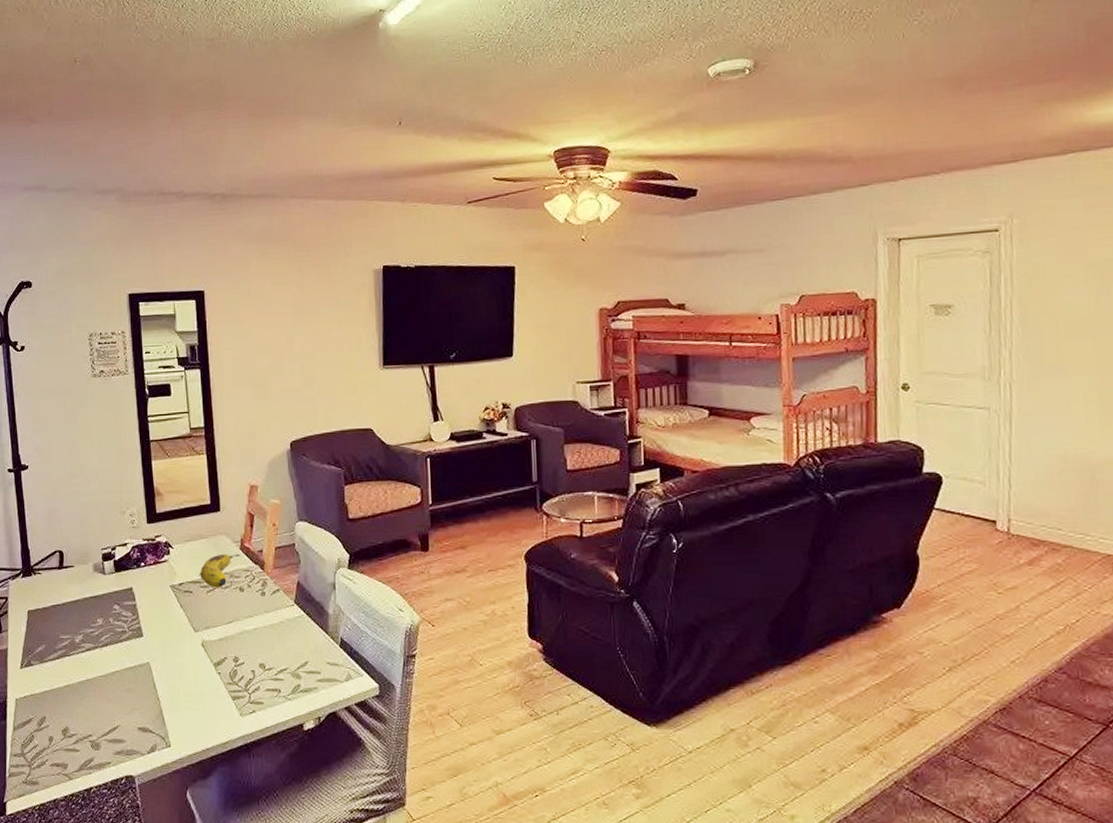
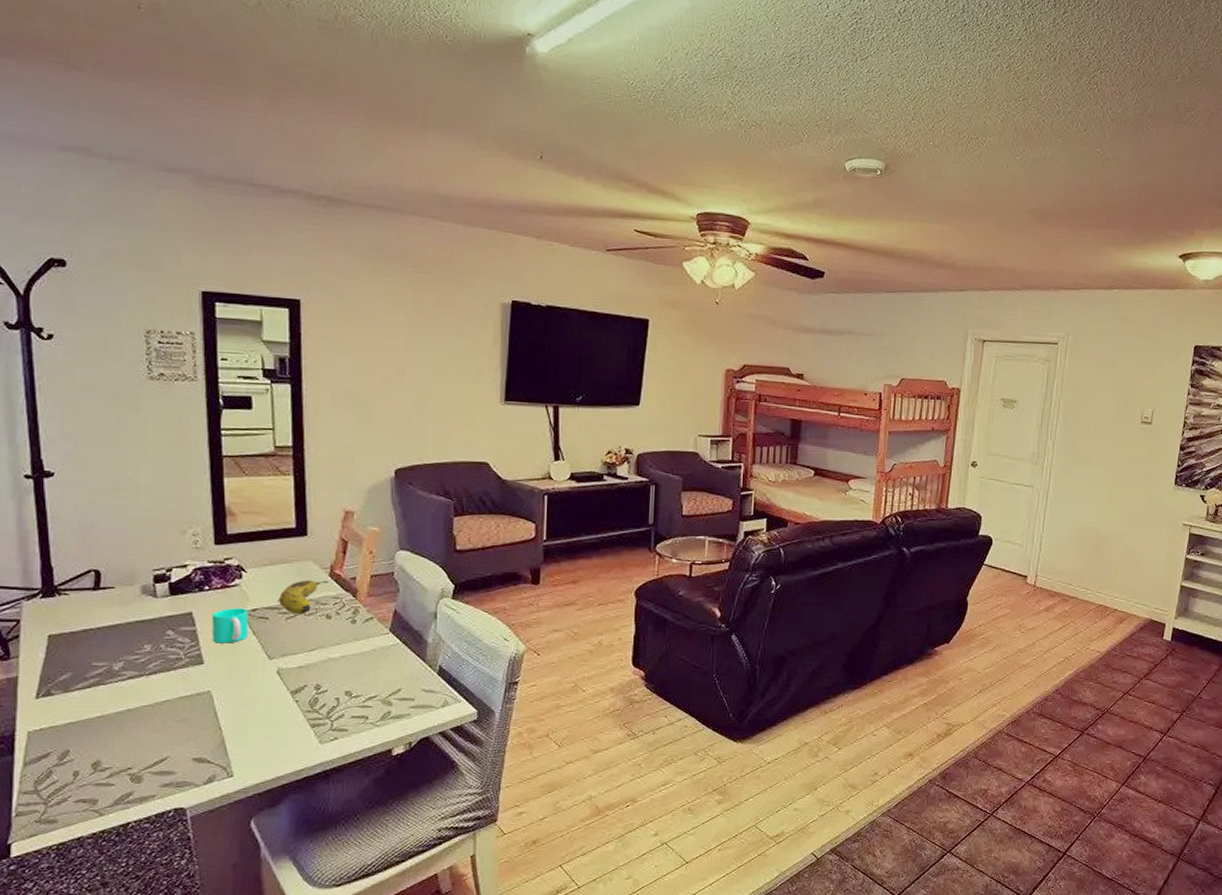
cup: none [147,583,177,617] -> present [211,608,249,644]

